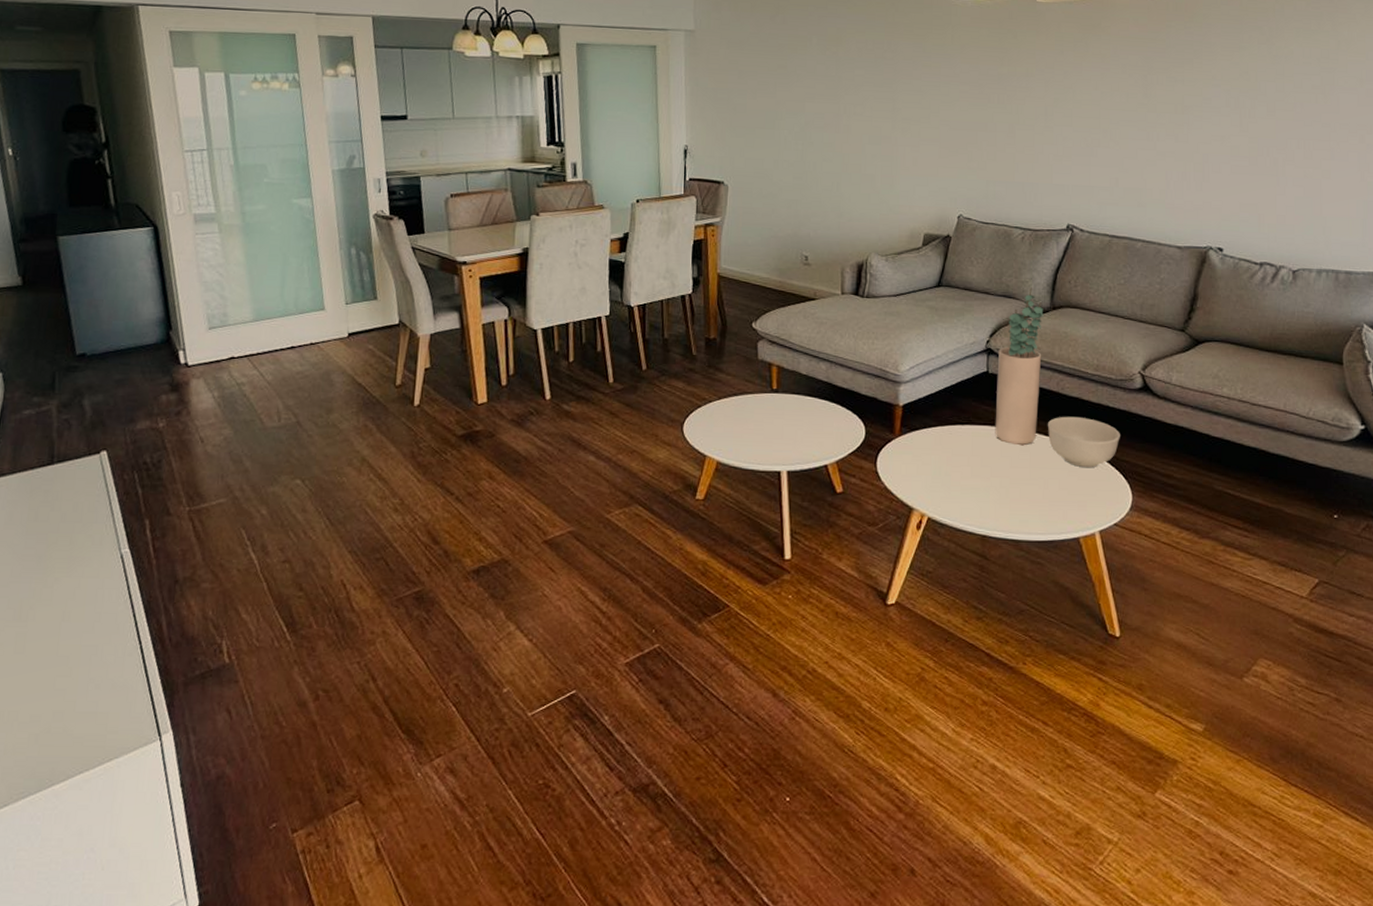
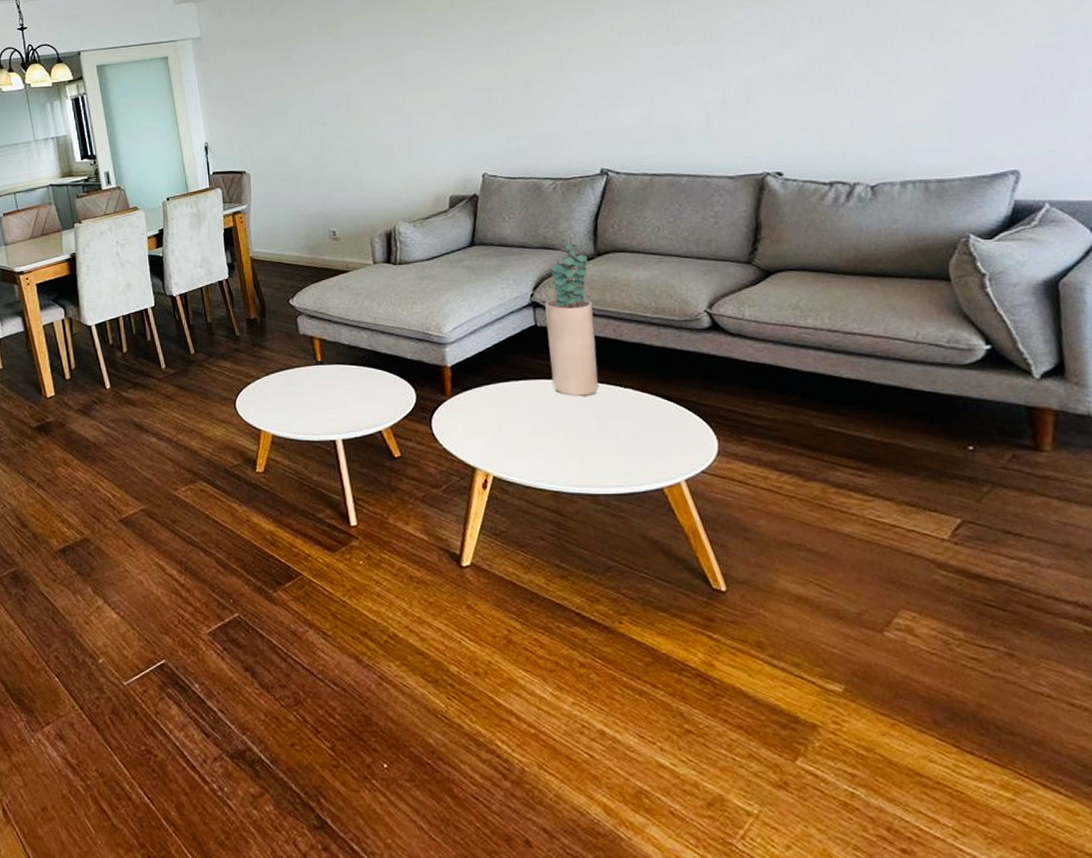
bowl: present [1047,416,1120,468] -> none [609,362,694,415]

